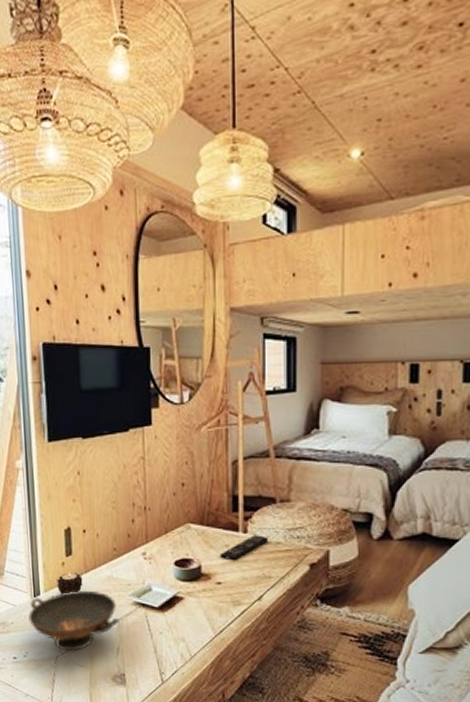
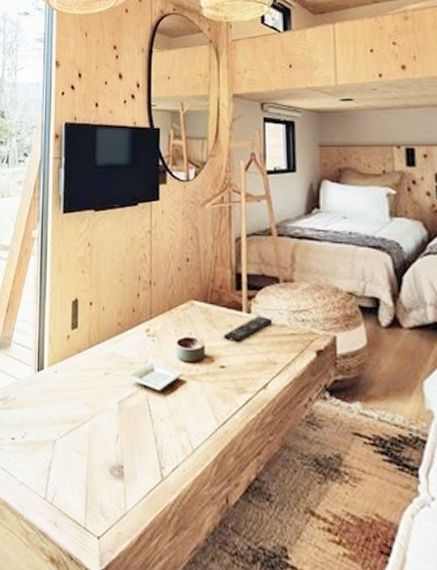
decorative bowl: present [28,590,118,651] -> none [31,367,119,435]
candle: present [57,573,83,595] -> none [61,347,86,370]

